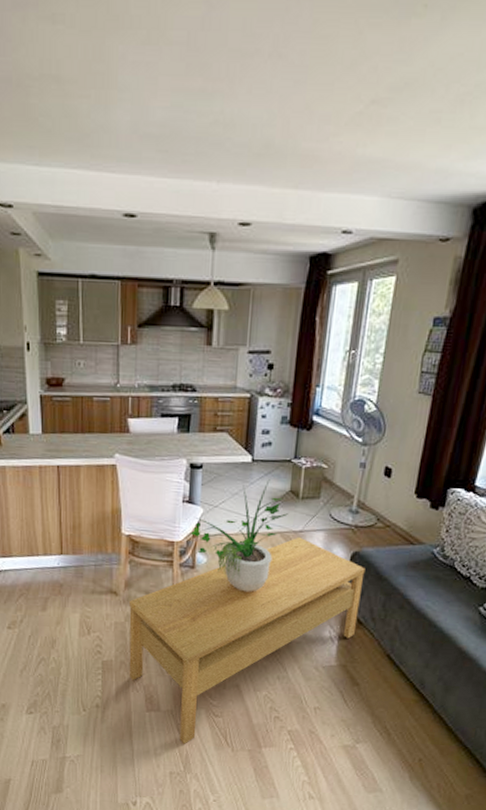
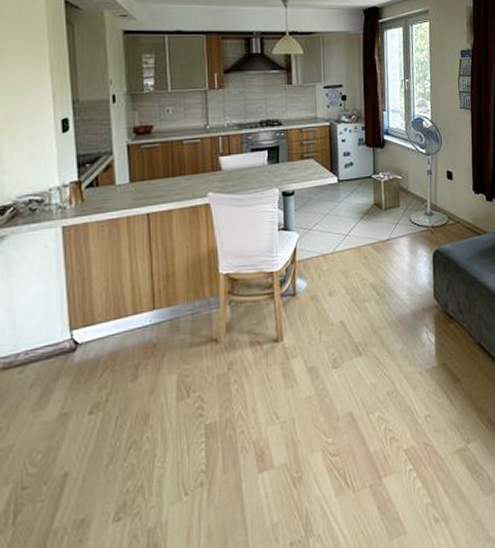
coffee table: present [128,536,366,744] -> none [232,245,448,502]
potted plant: present [190,479,288,592] -> none [288,196,375,310]

